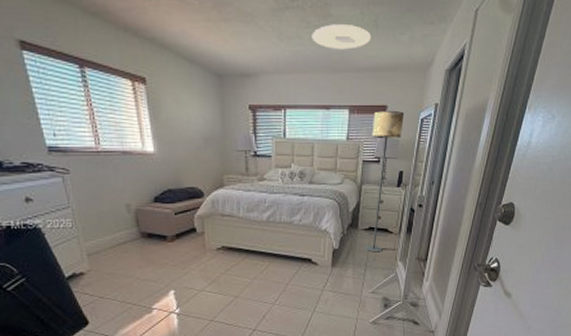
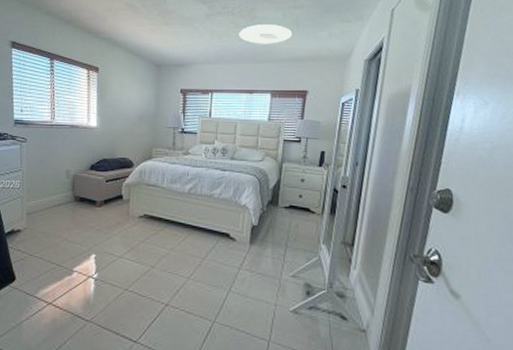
floor lamp: present [365,111,405,253] -> none [286,95,325,233]

